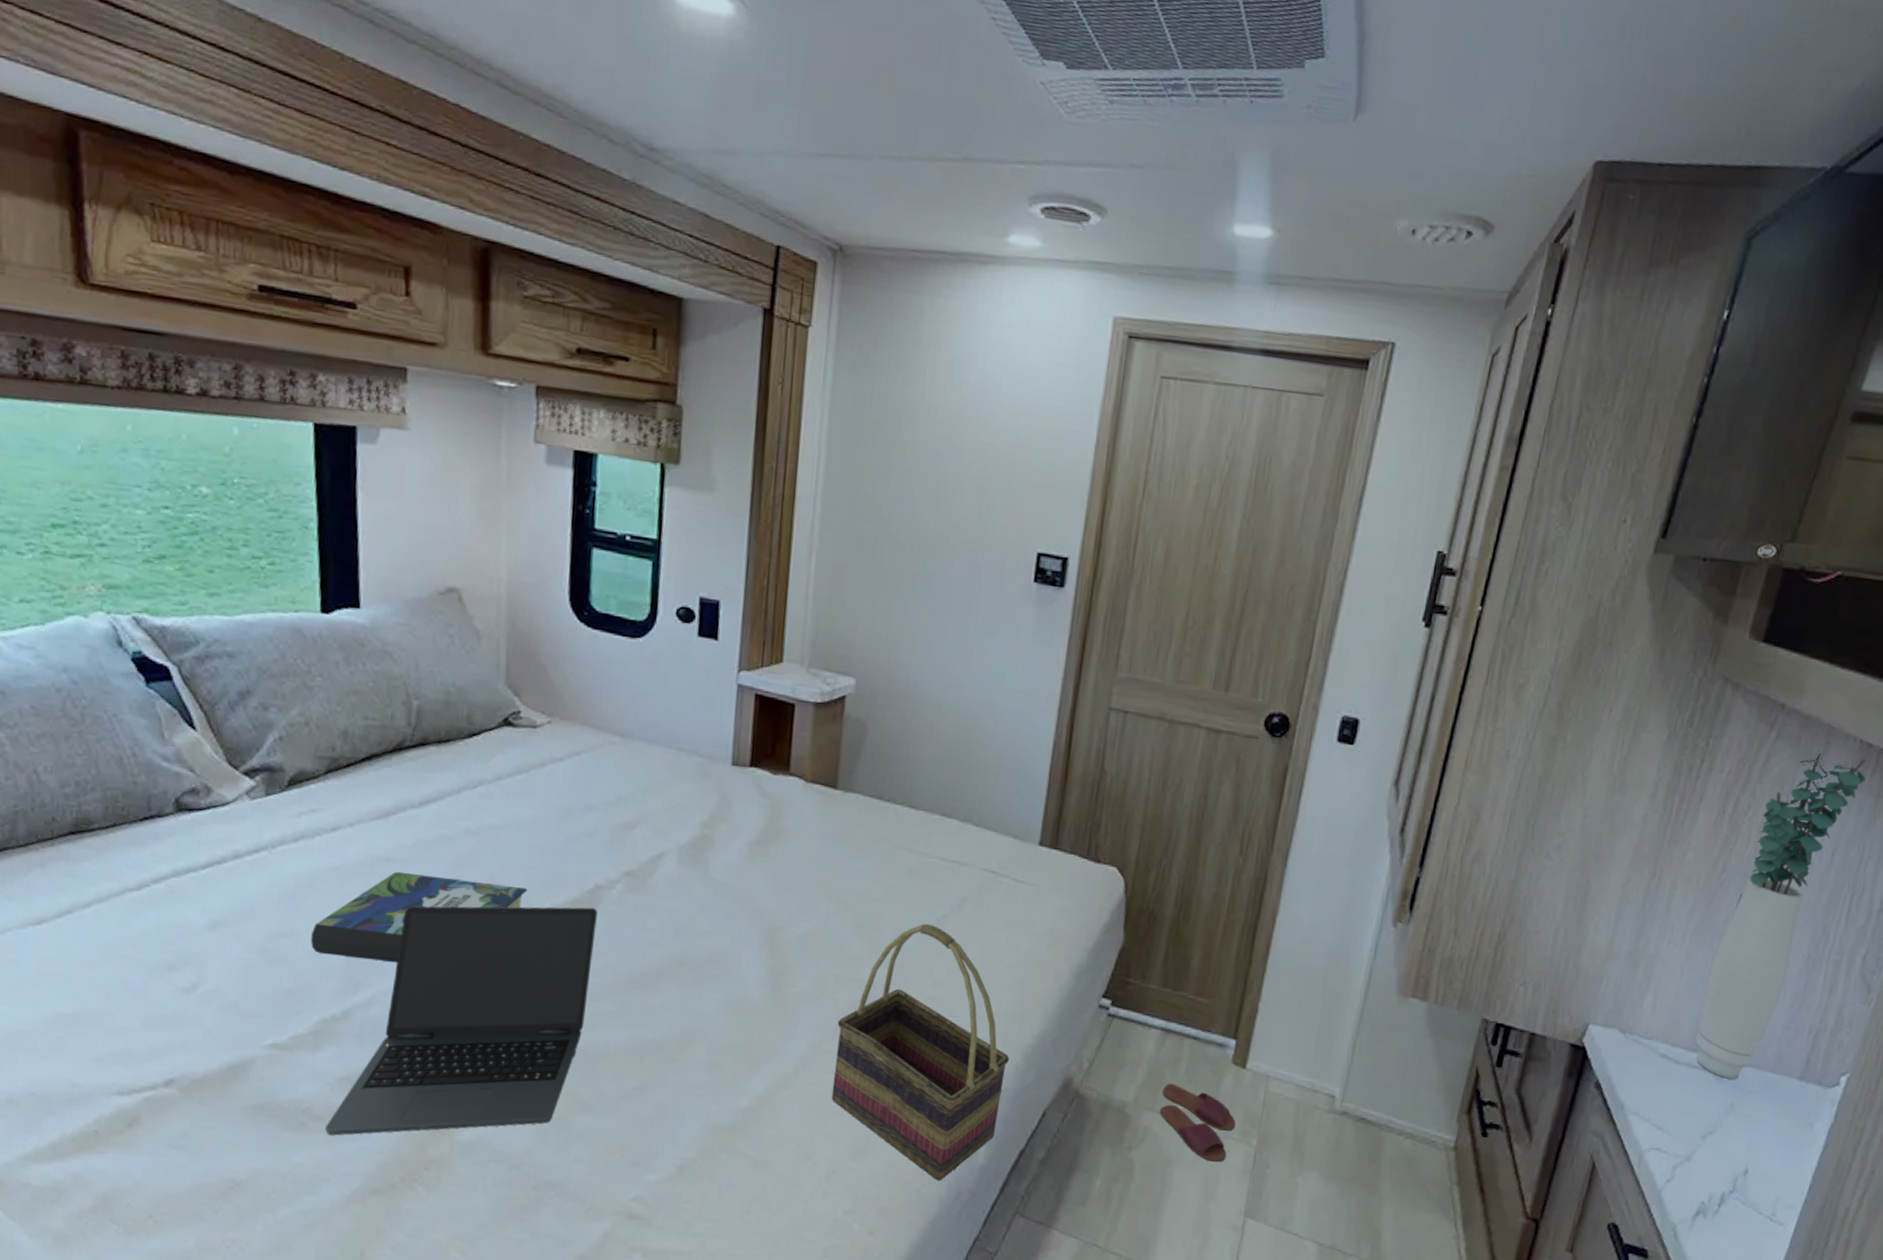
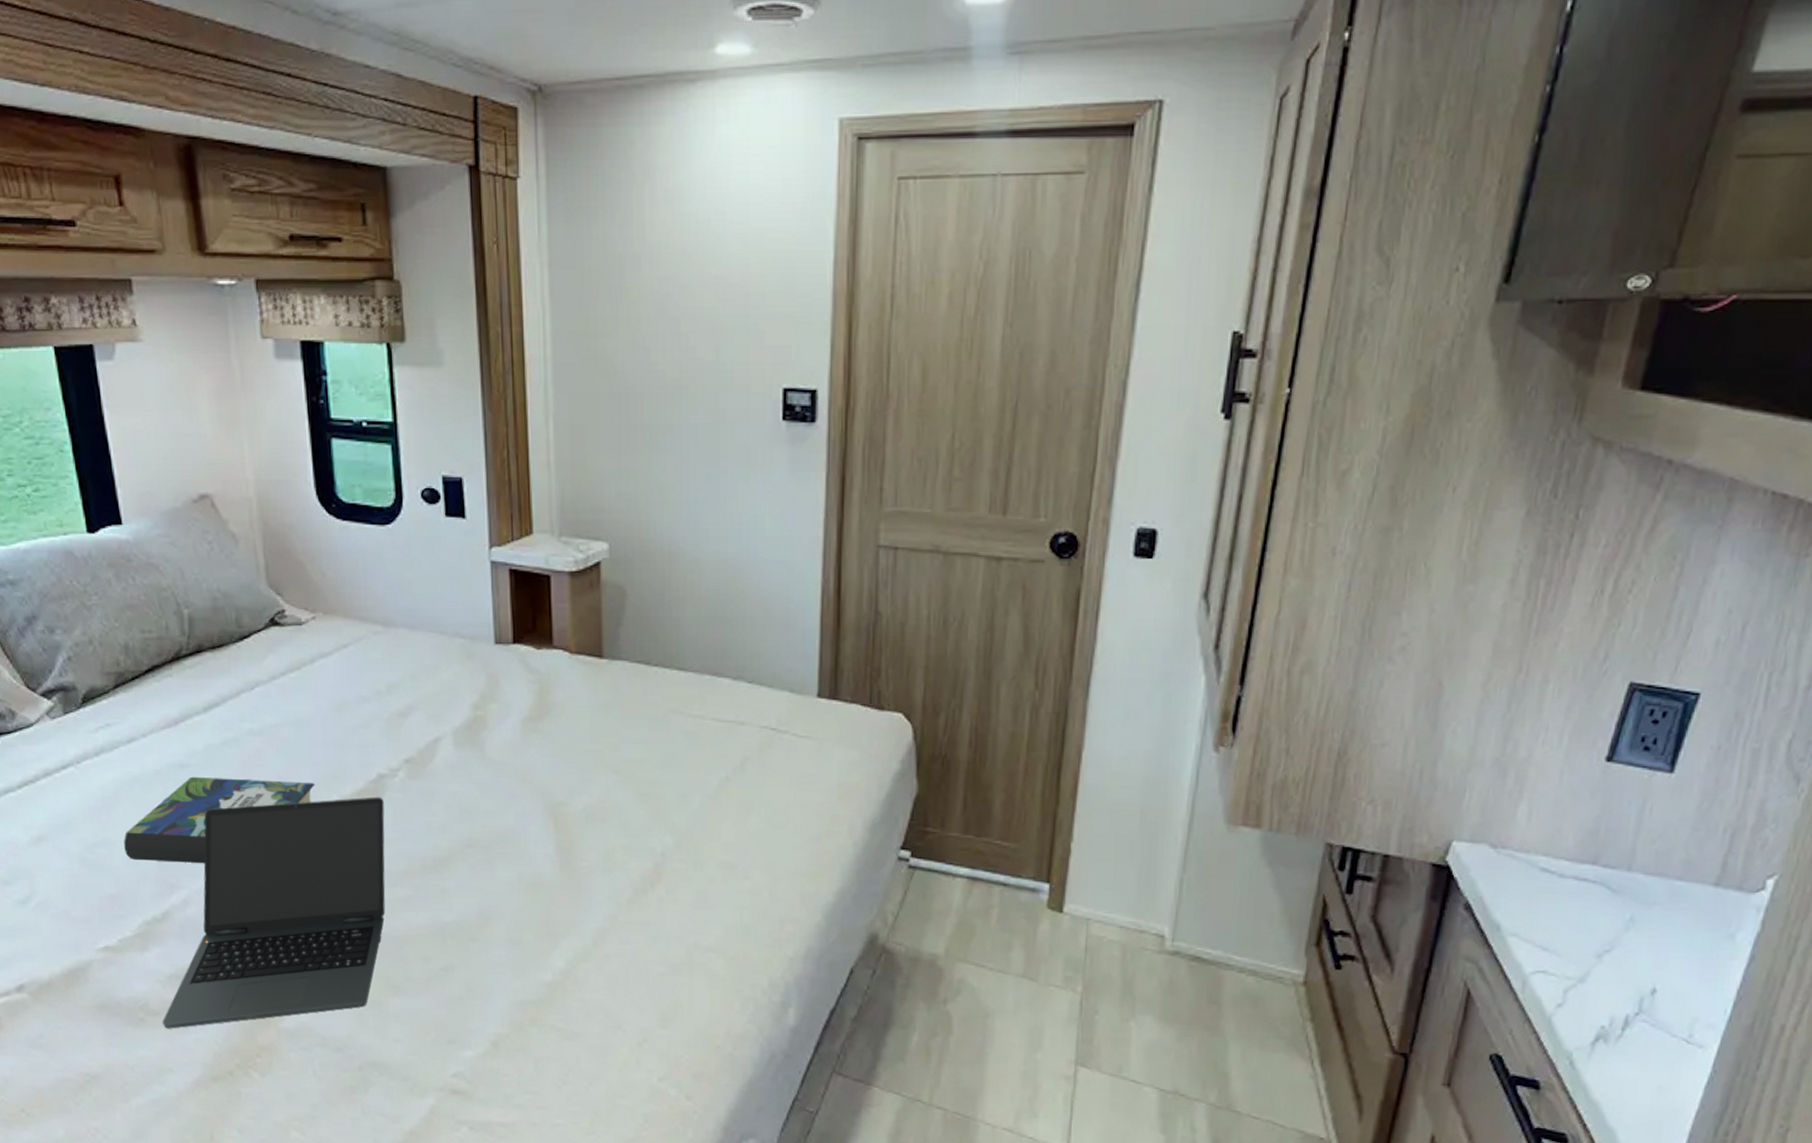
woven basket: present [831,923,1010,1181] -> none [631,787,810,1044]
slippers: present [1159,1083,1236,1162] -> none [973,933,1057,1011]
vase: present [1695,751,1866,1079] -> none [1582,509,1782,890]

